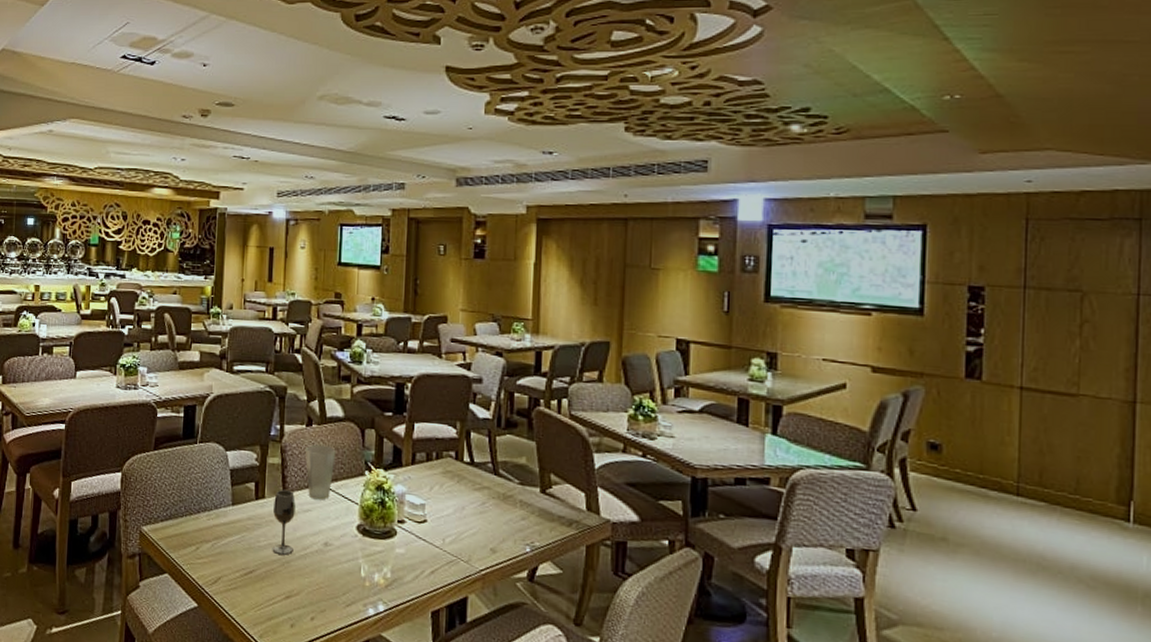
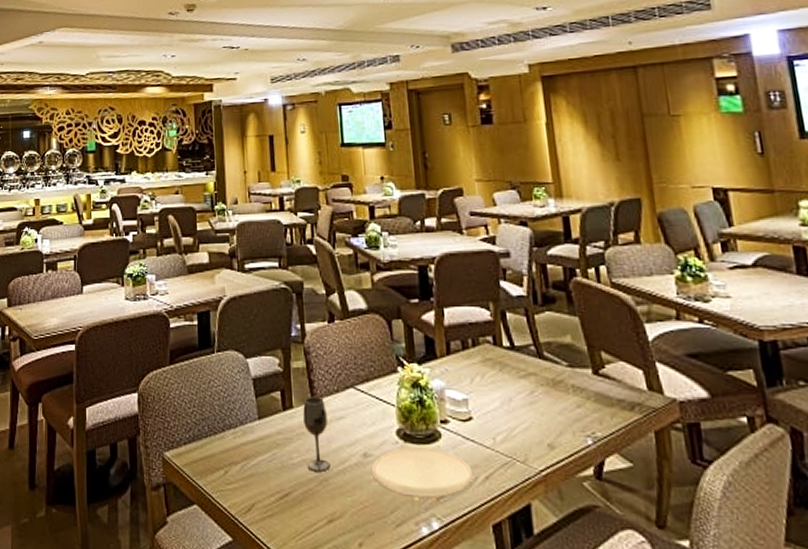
cup: present [304,444,336,500] -> none [329,342,364,405]
plate: none [330,540,420,586] -> present [371,447,473,499]

